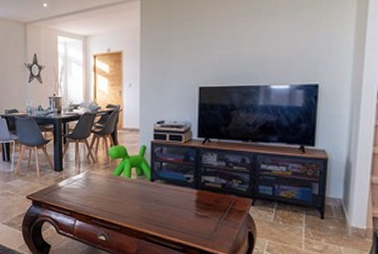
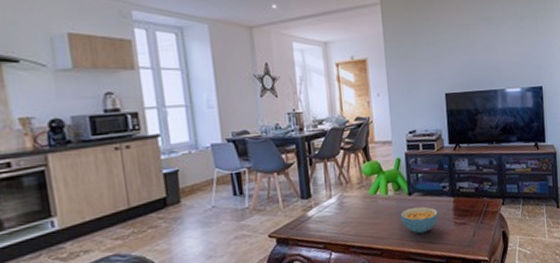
cereal bowl: none [141,194,179,219] -> present [400,206,438,234]

